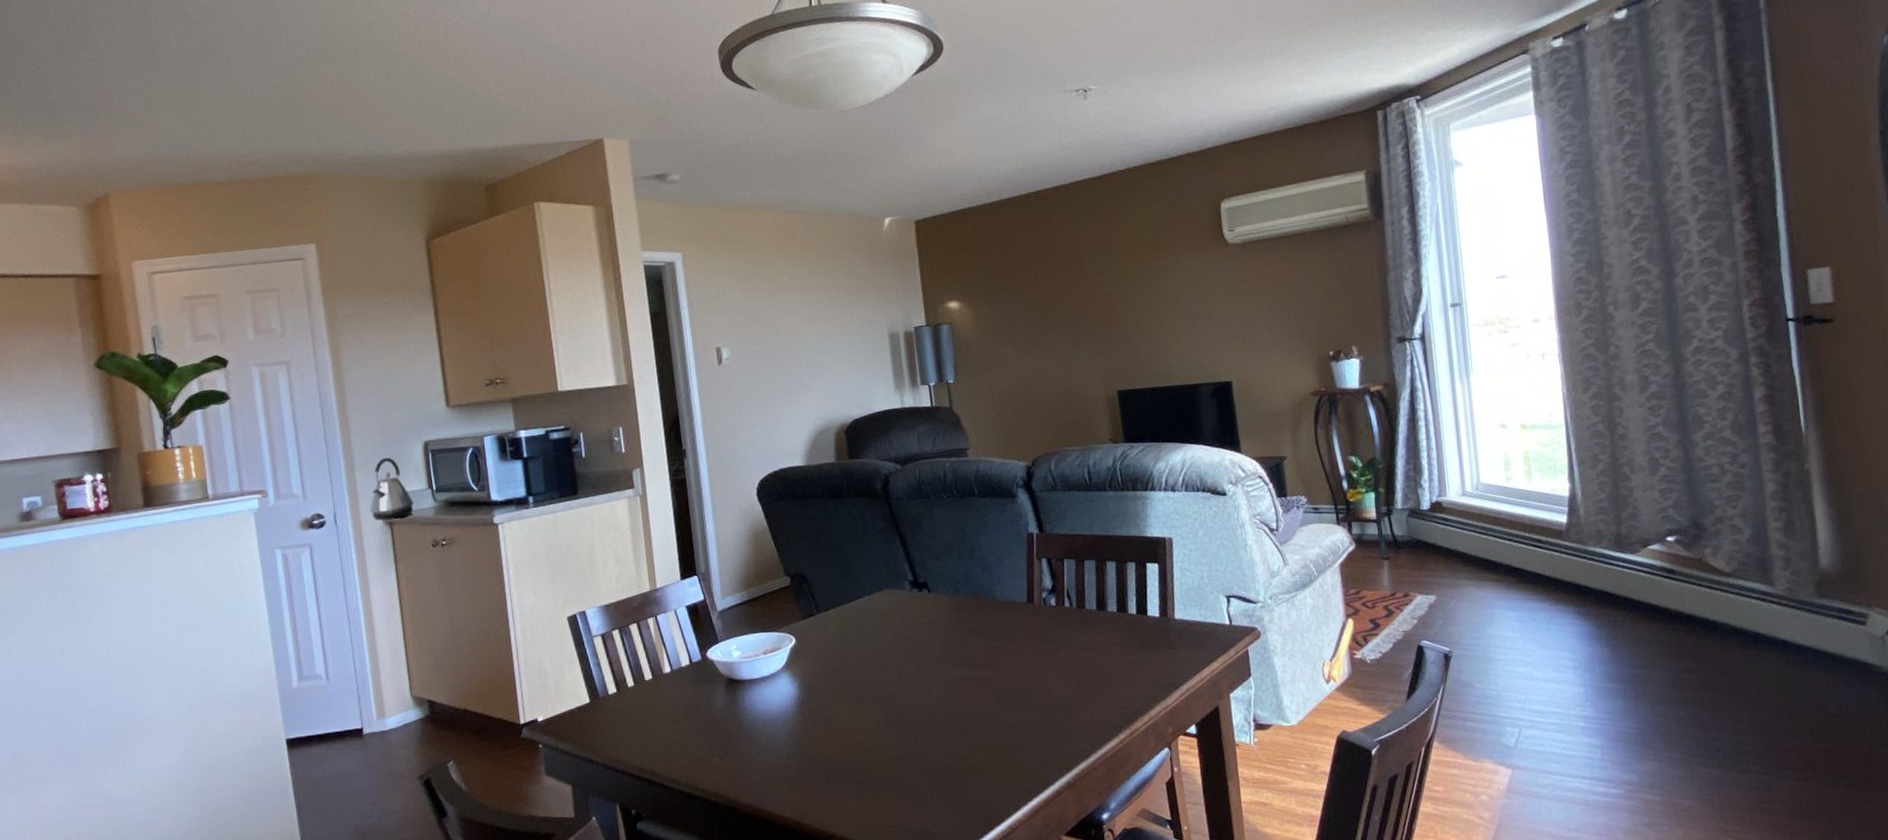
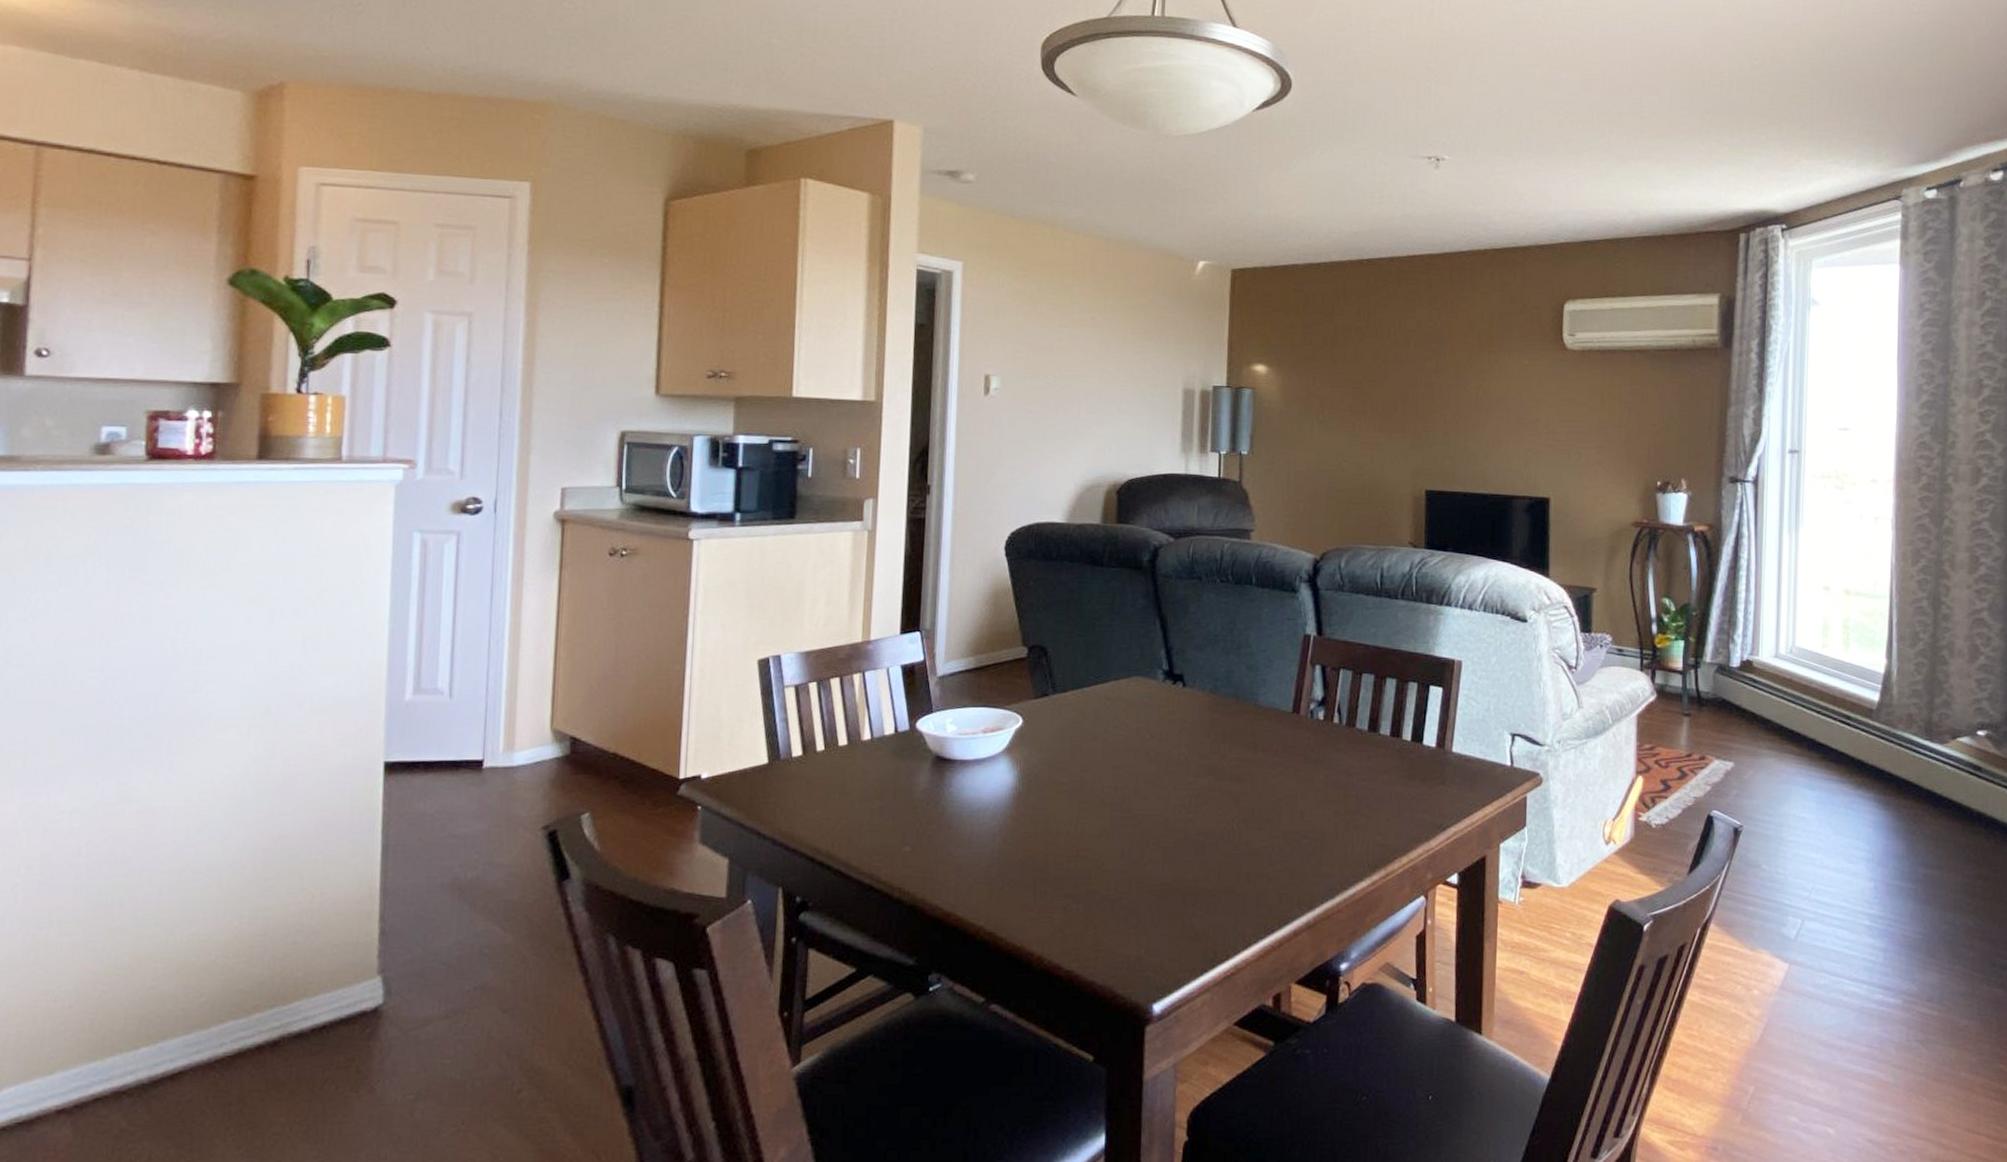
kettle: present [369,457,414,521] -> none [539,442,596,518]

